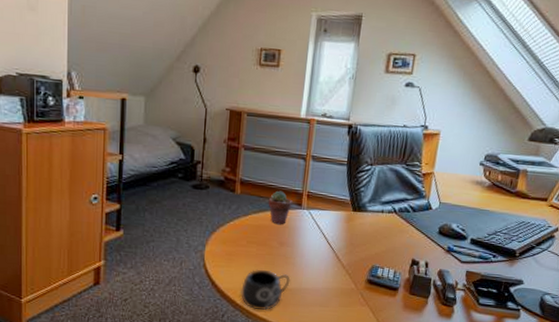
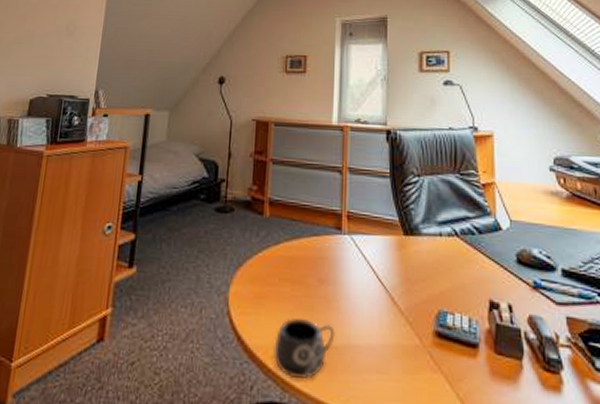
potted succulent: present [268,190,293,225] -> none [302,211,330,256]

